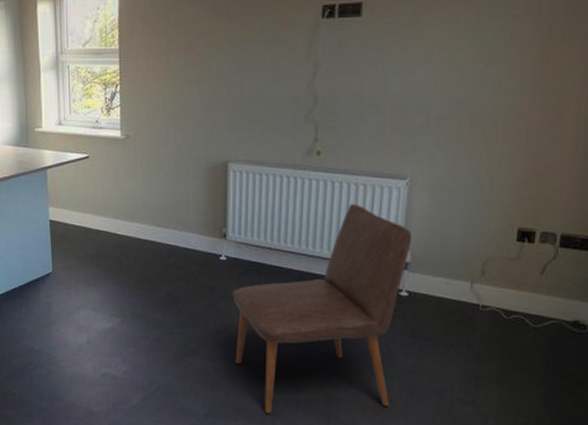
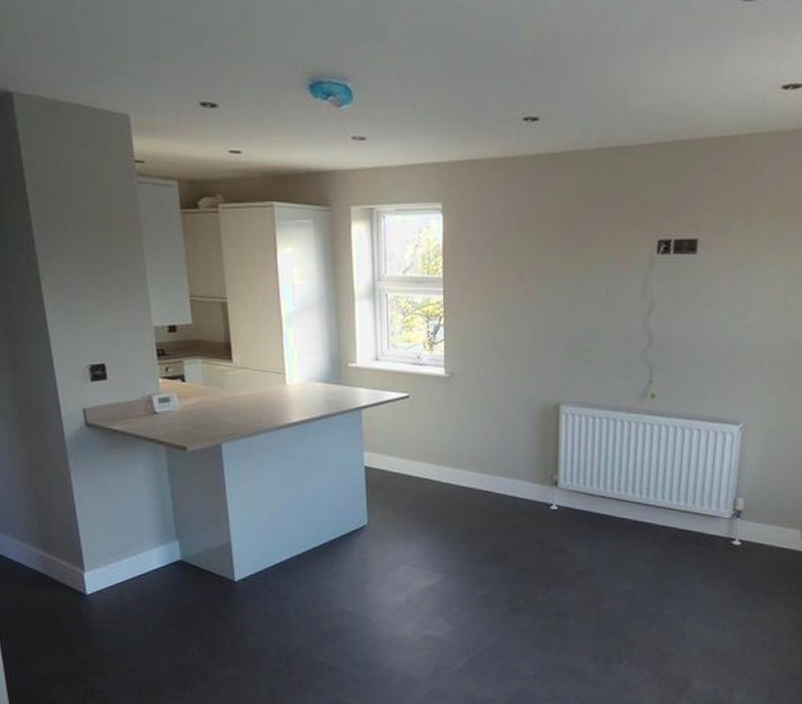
chair: present [232,204,411,414] -> none [564,449,744,673]

